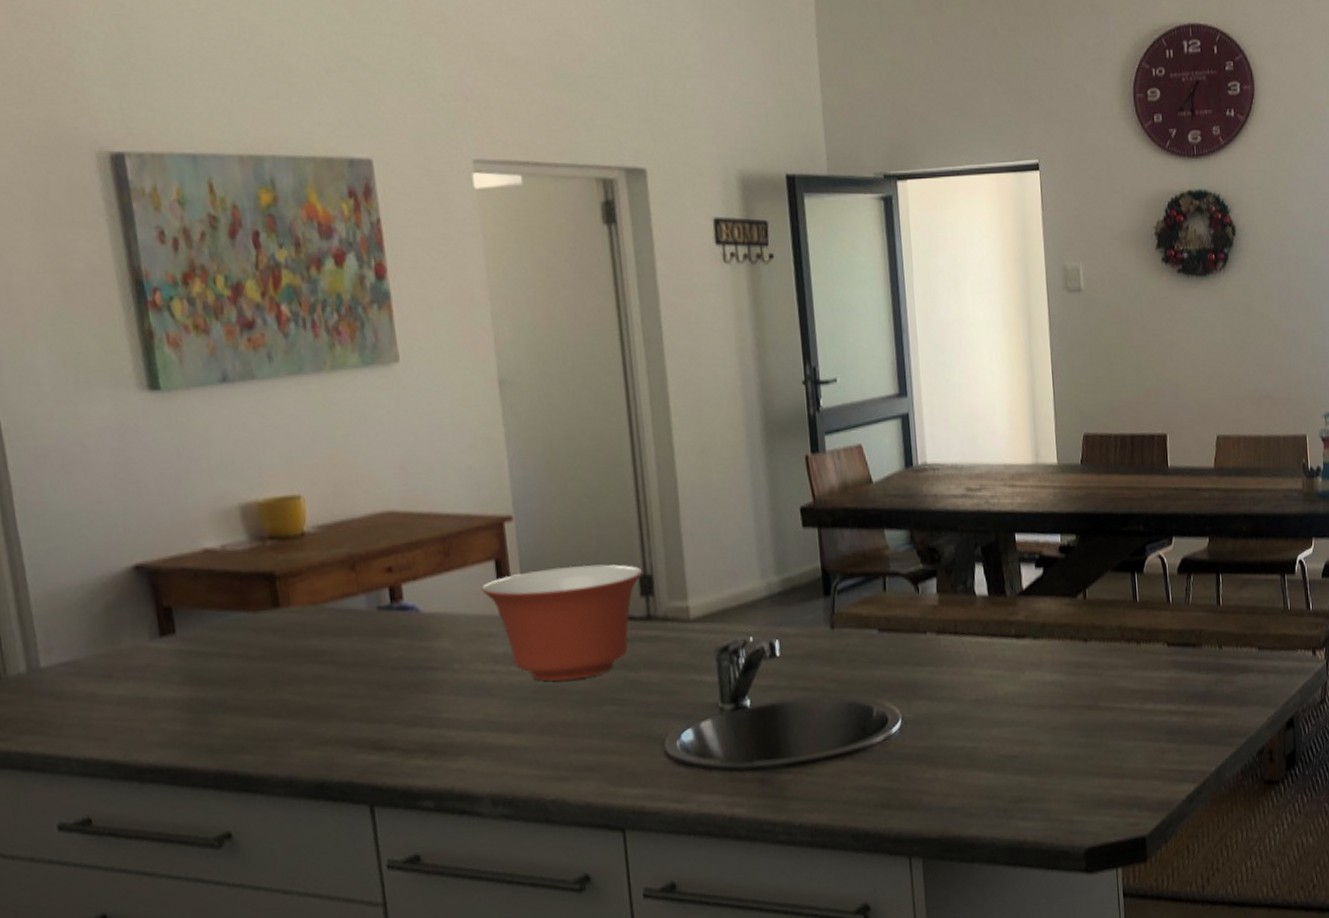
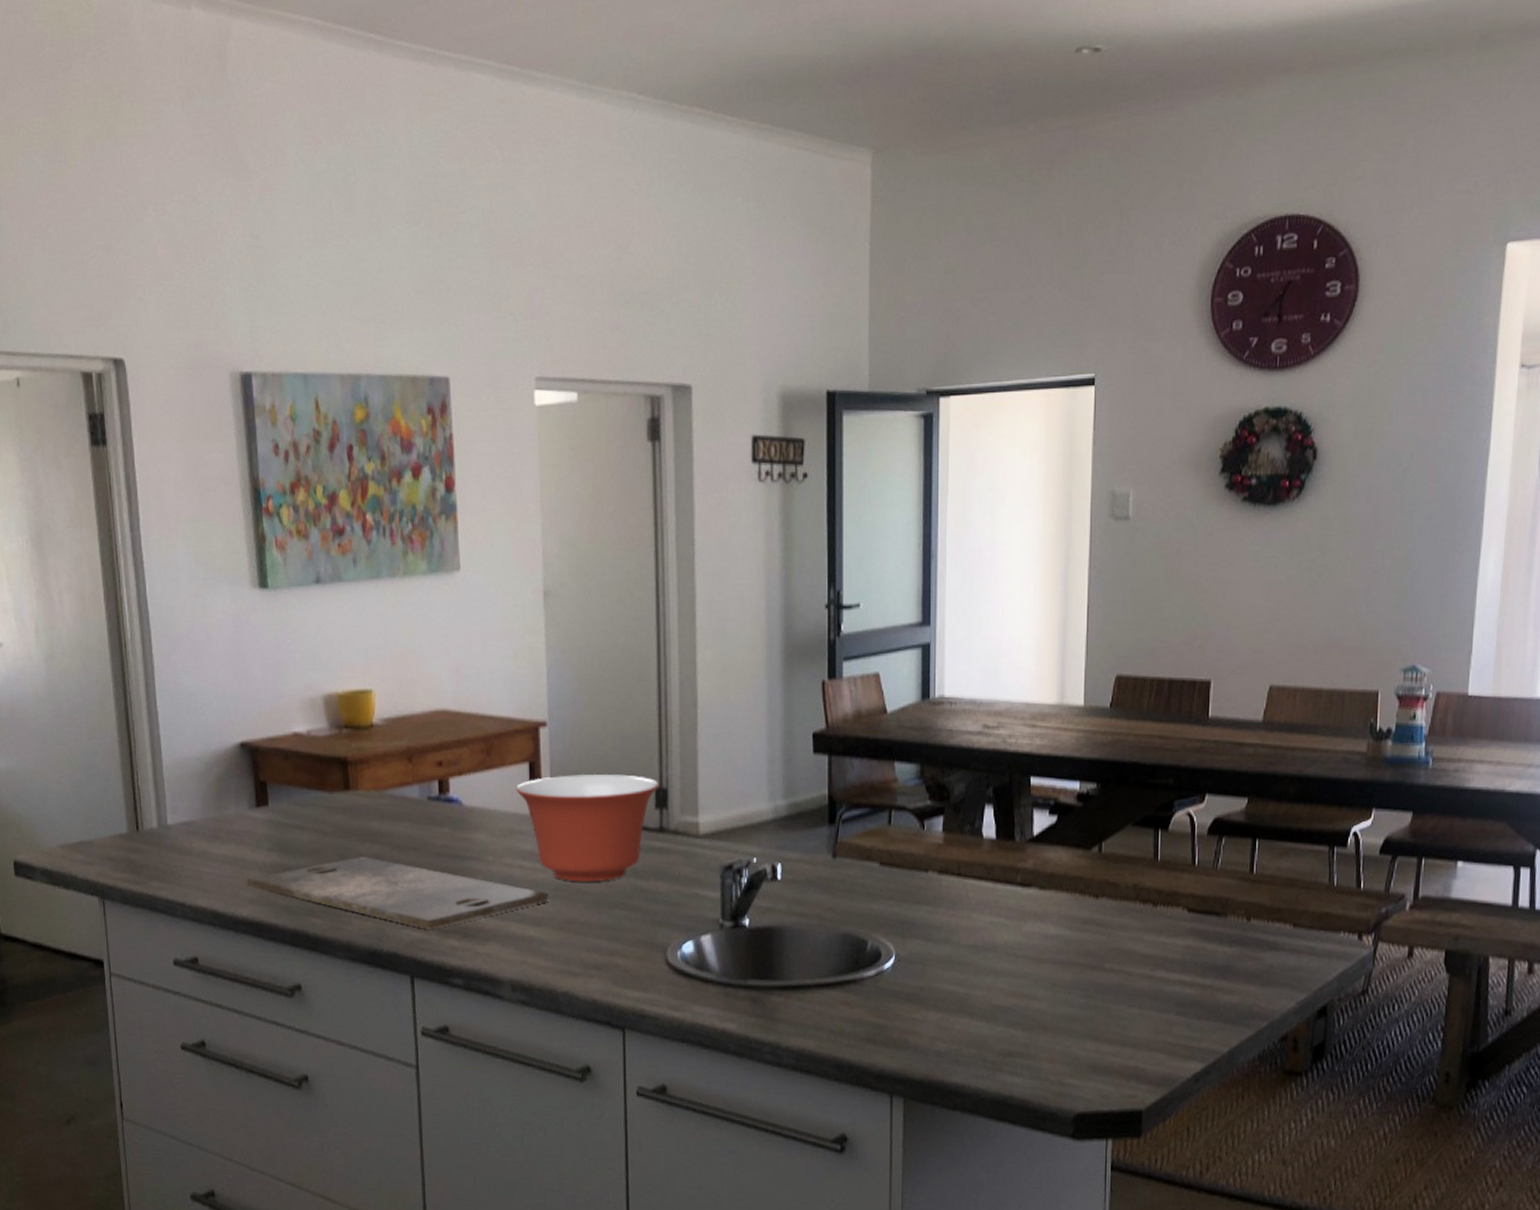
cutting board: none [152,679,528,752] -> present [247,857,548,930]

